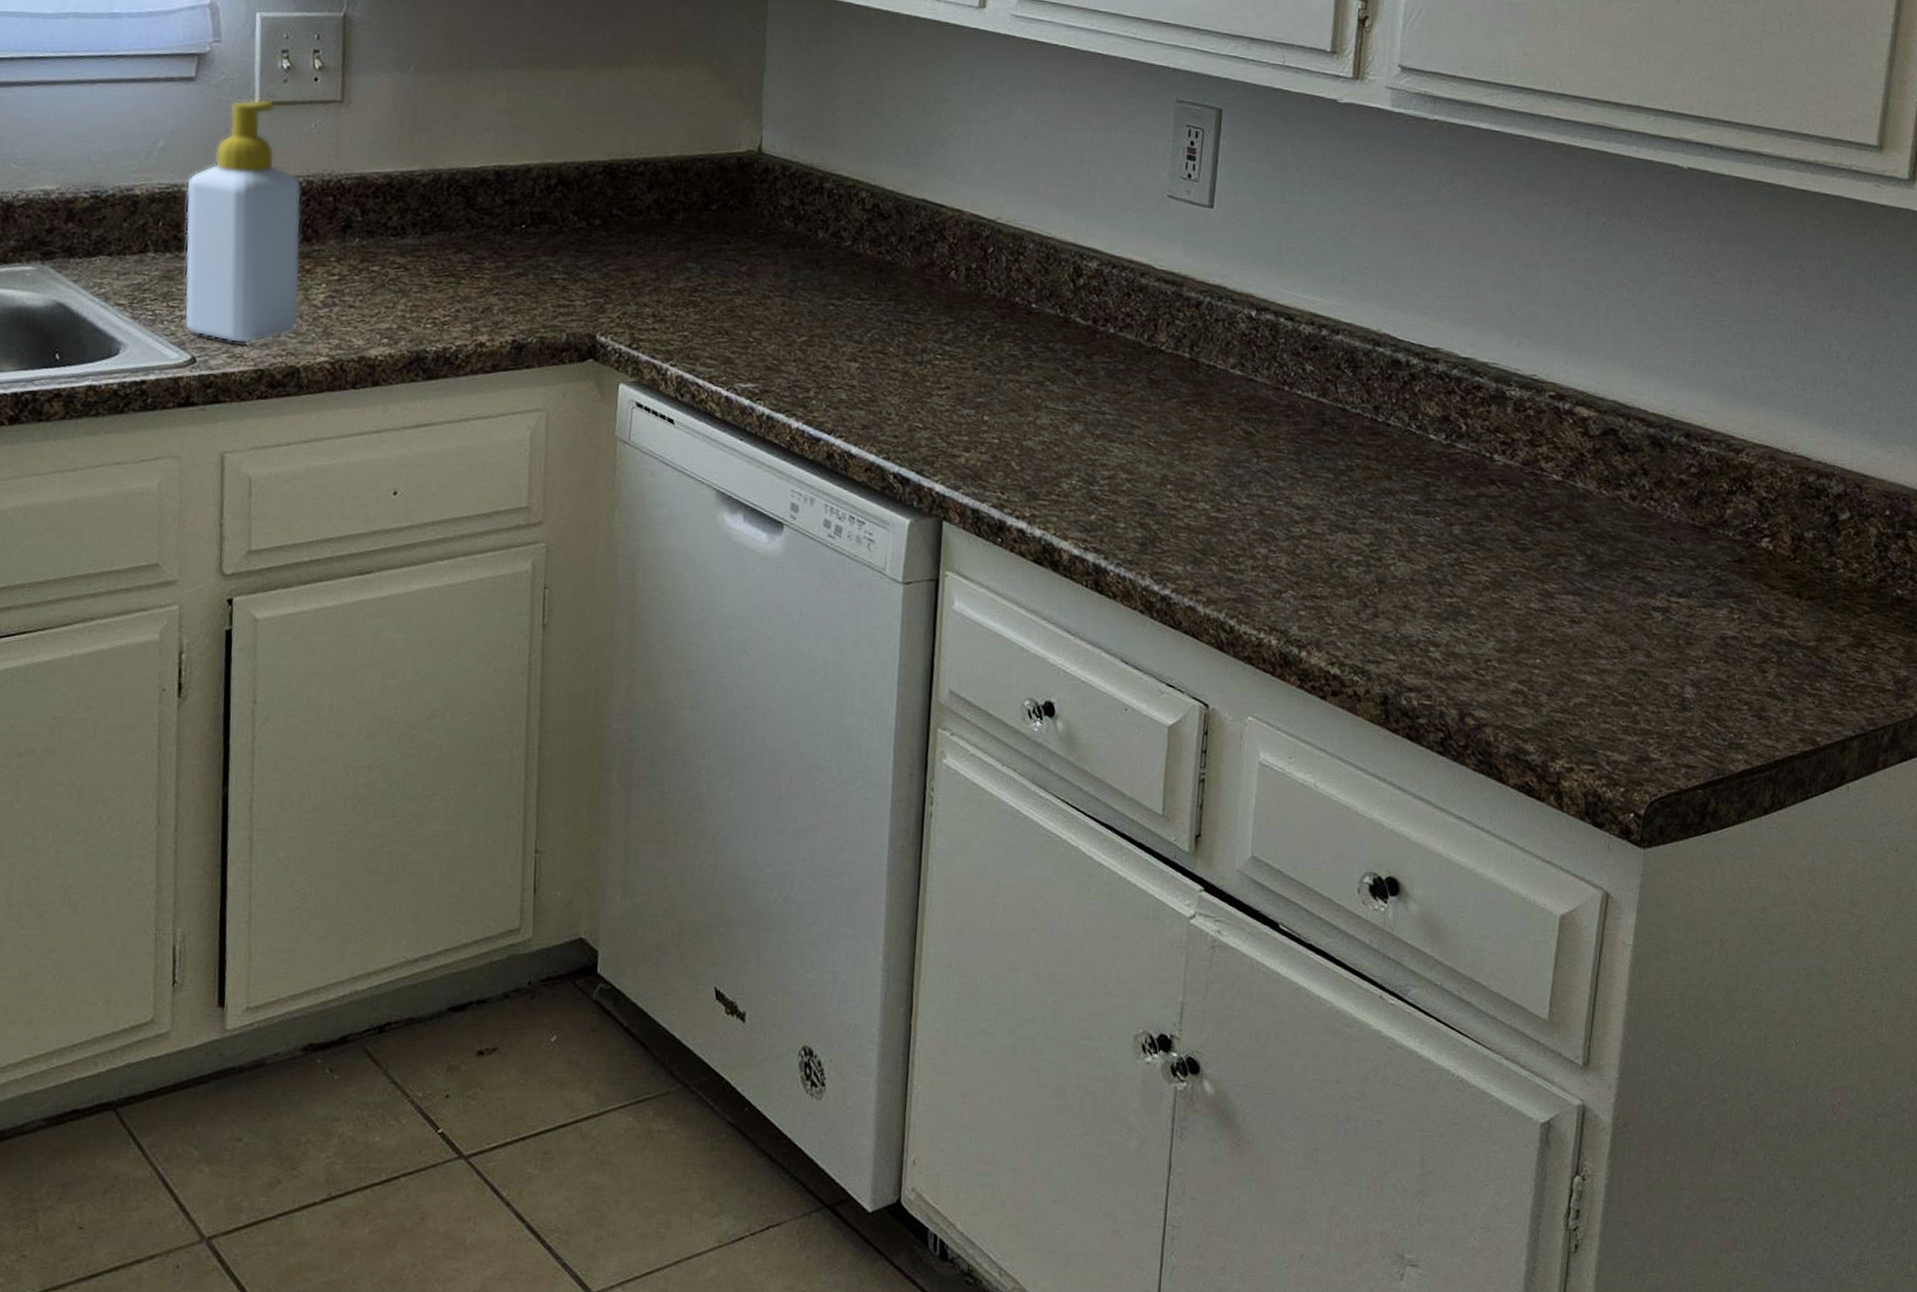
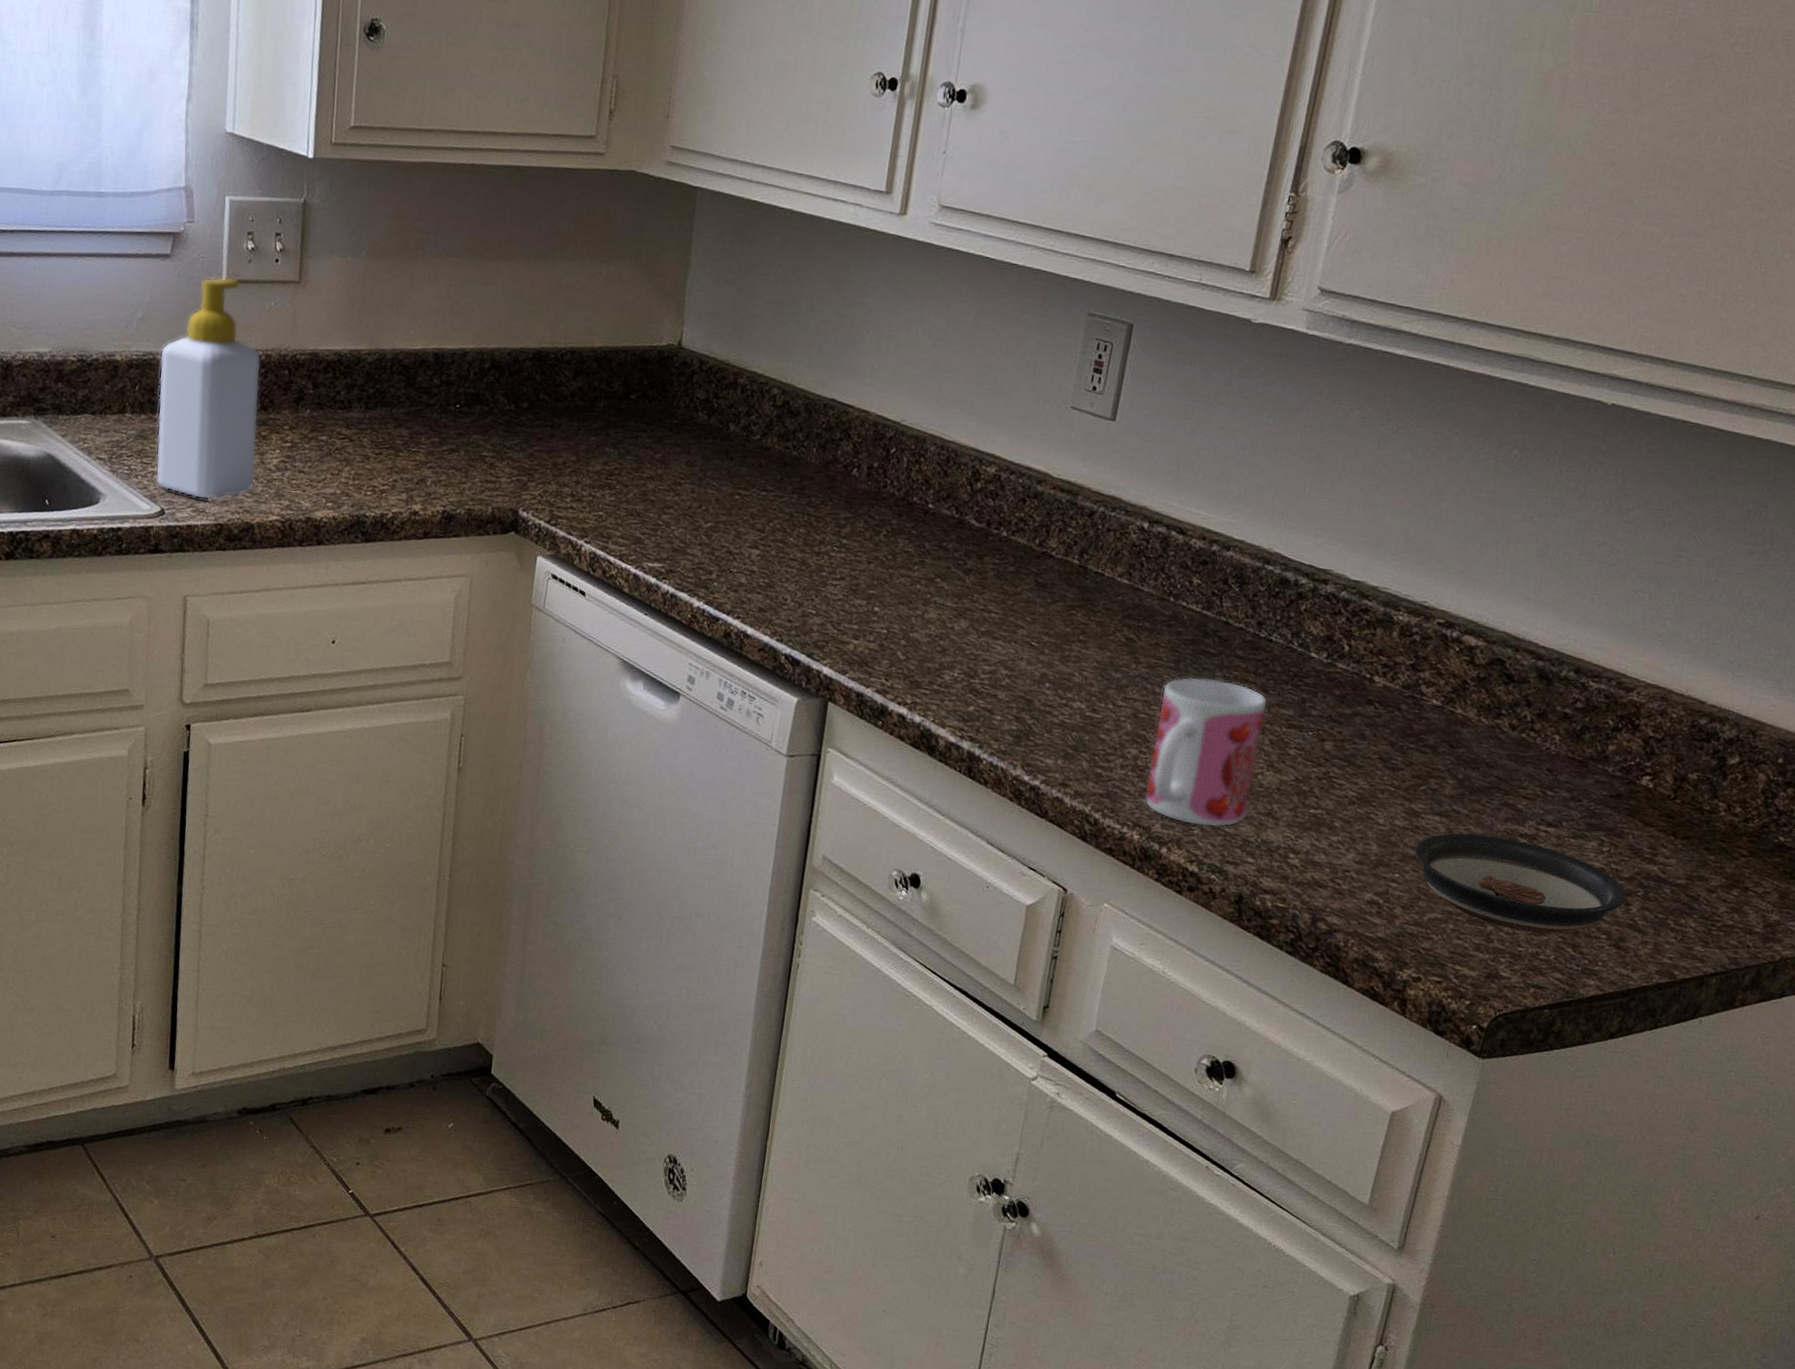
mug: none [1278,467,1393,626] -> present [1144,677,1268,828]
saucer: none [1552,610,1762,709] -> present [1414,833,1627,934]

